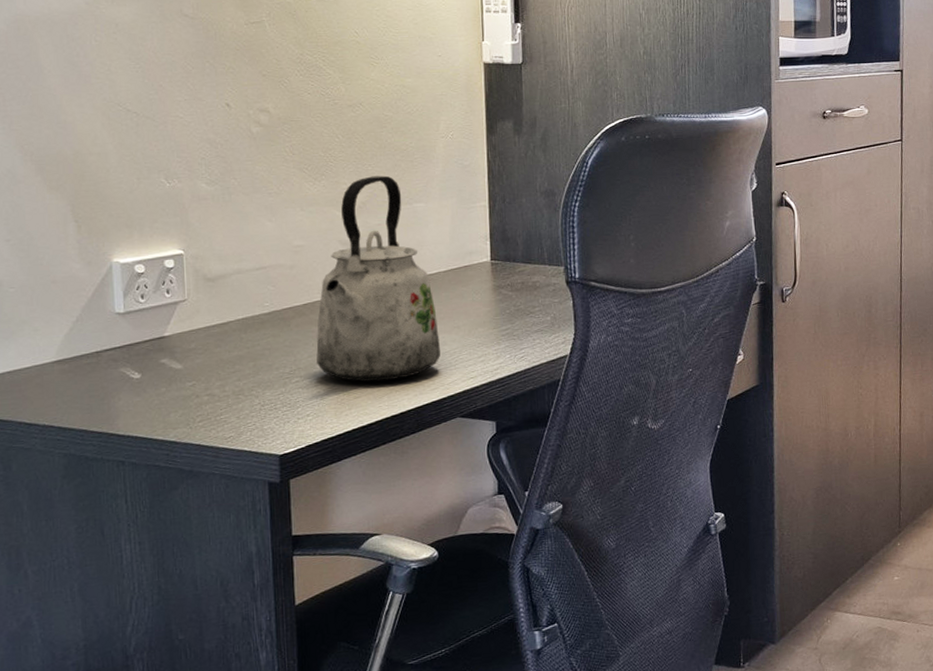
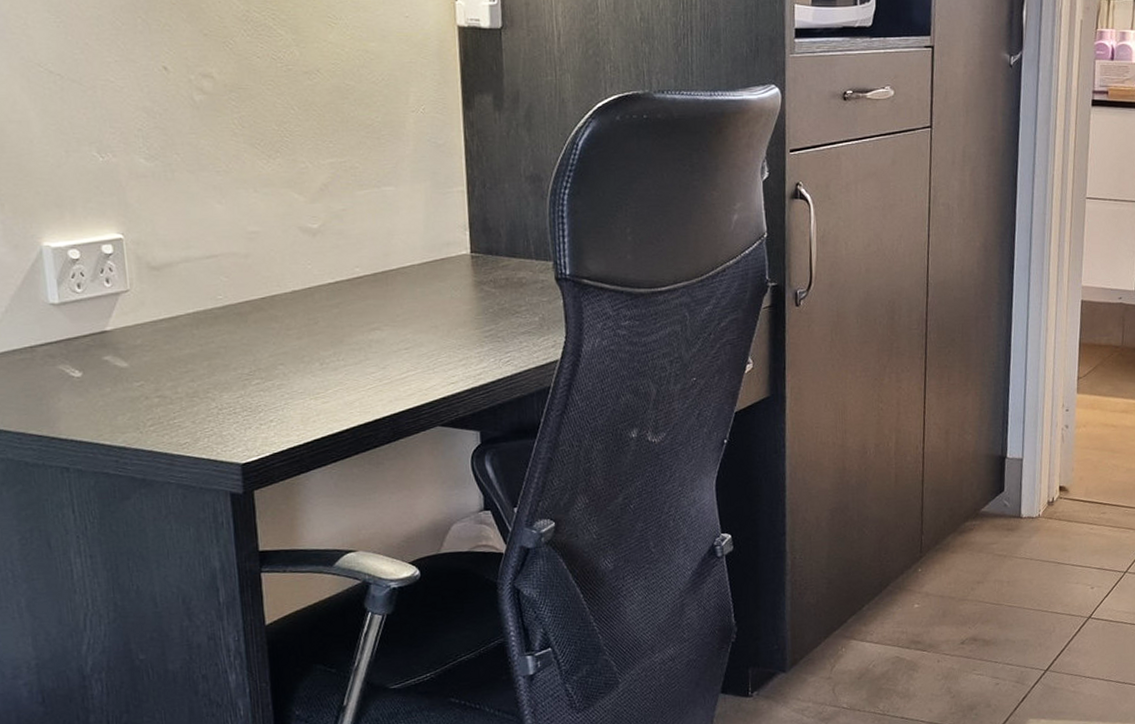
kettle: present [316,175,441,382] -> none [277,154,418,386]

